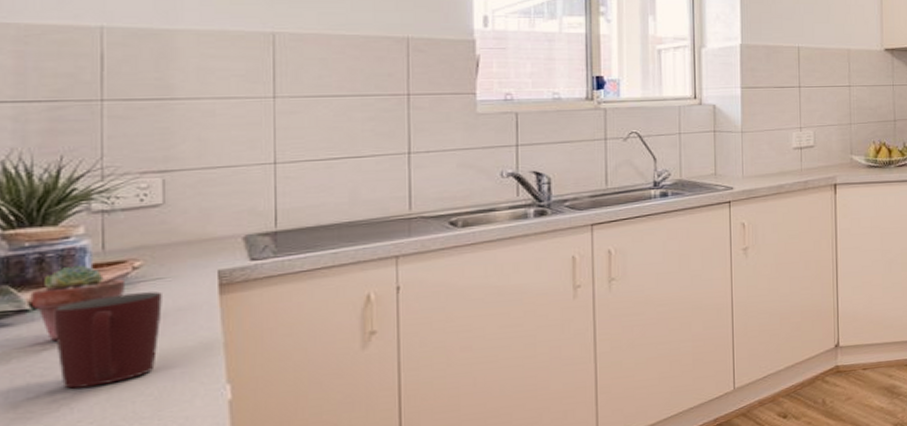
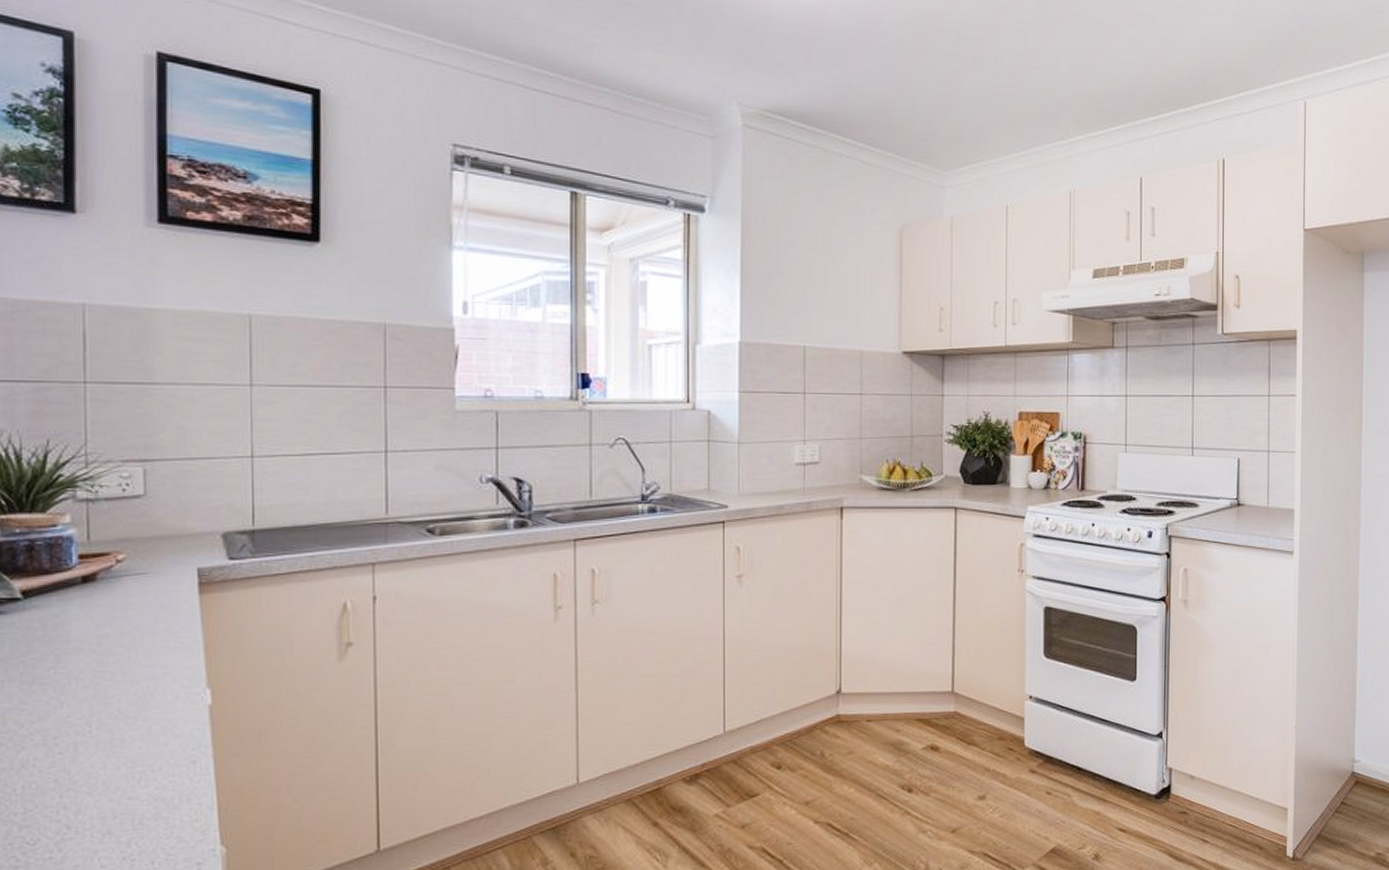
potted succulent: present [30,265,124,342] -> none [21,555,109,633]
mug: present [53,291,162,389] -> none [43,587,145,682]

